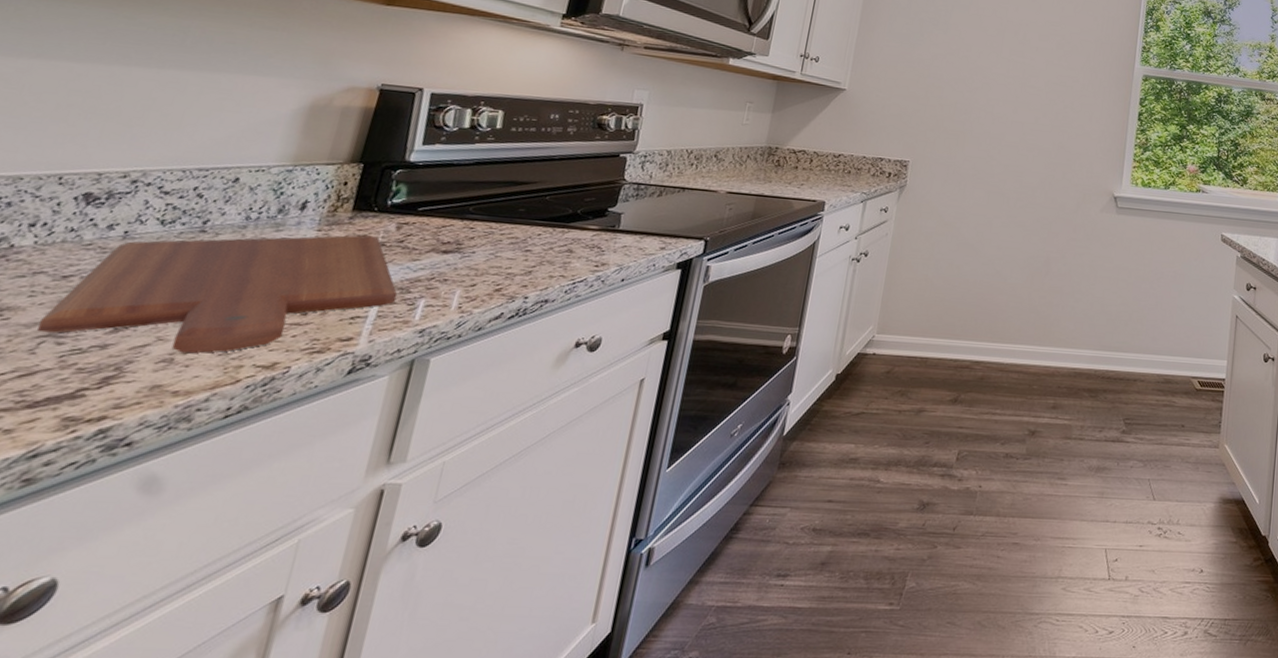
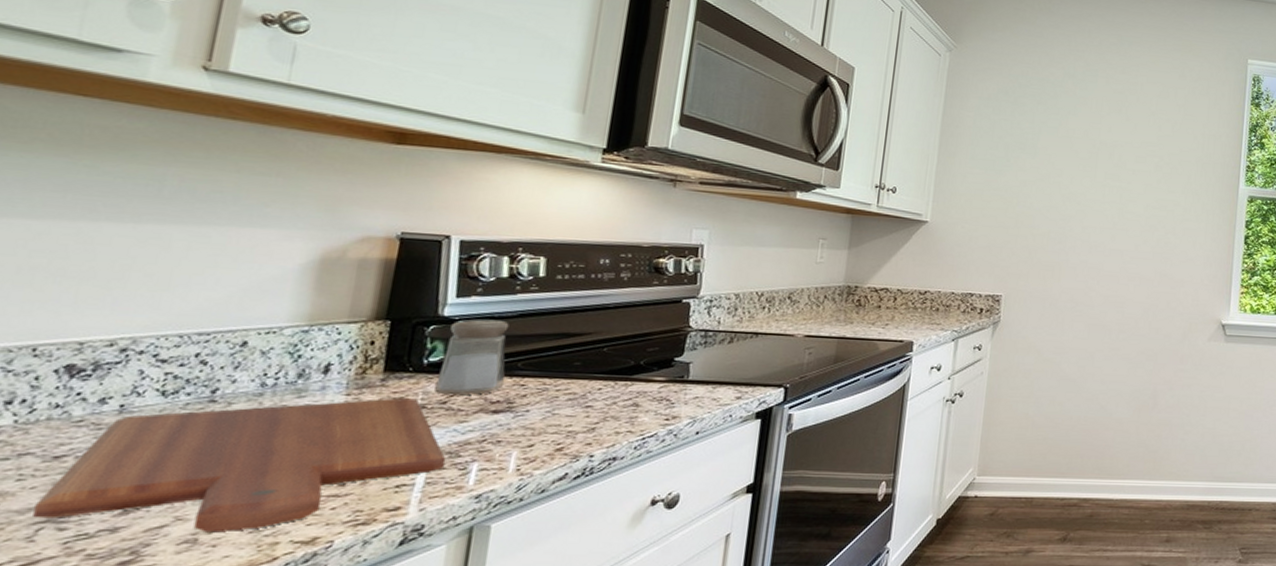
salt shaker: none [394,165,466,236] -> present [435,318,509,396]

